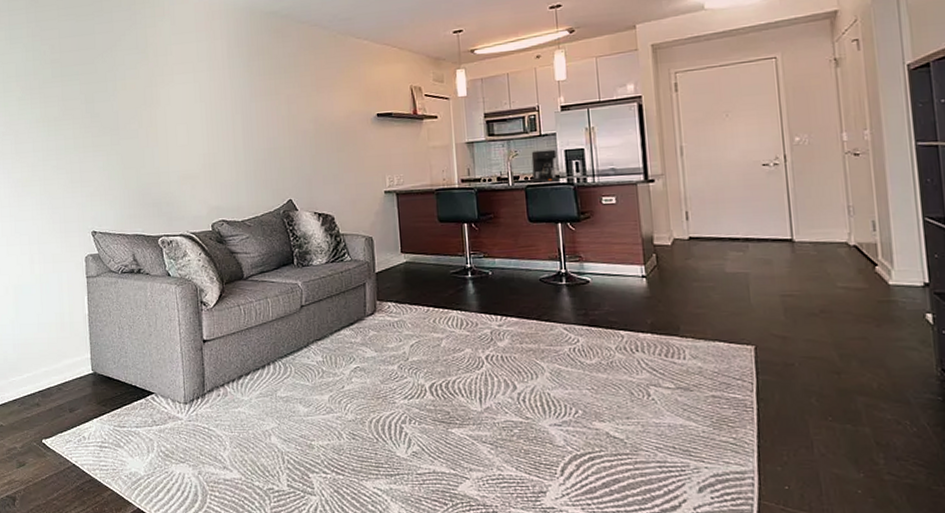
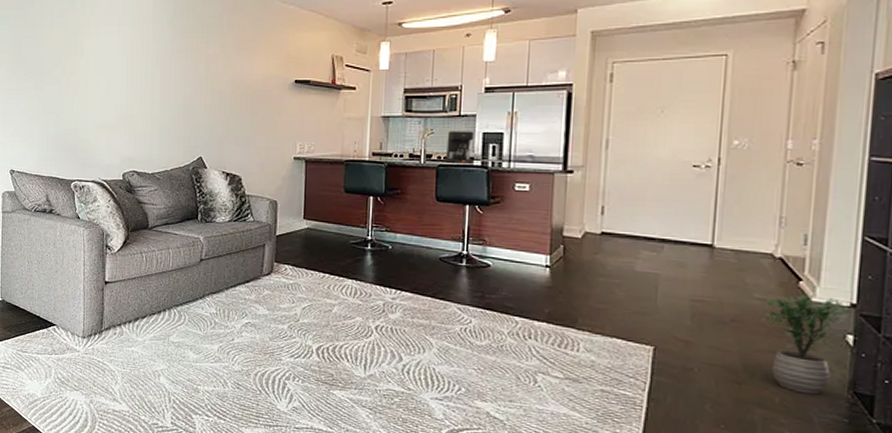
potted plant: none [844,278,933,376] -> present [758,293,857,395]

